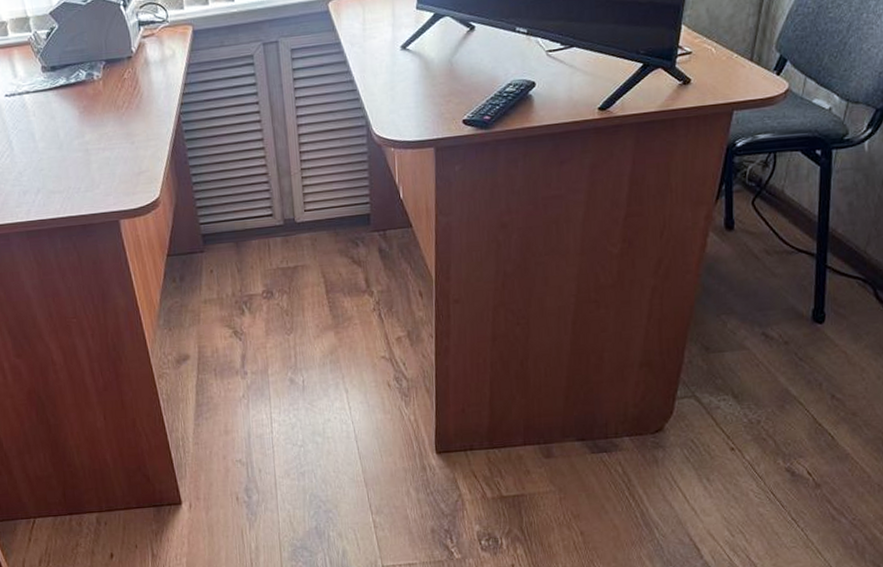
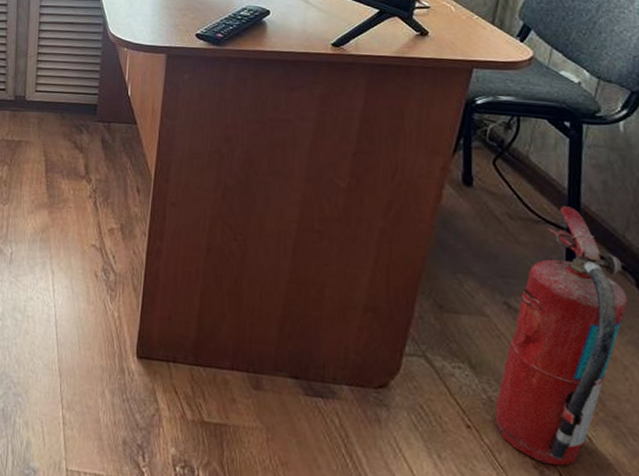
fire extinguisher: none [753,232,866,466] -> present [493,206,628,466]

